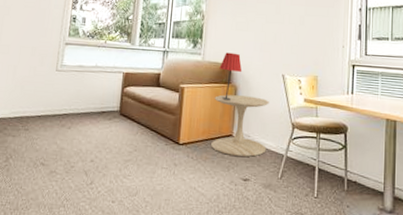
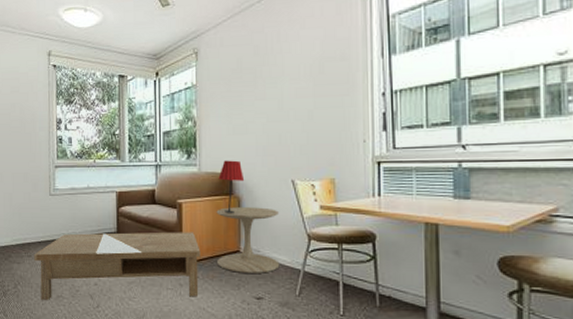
coffee table: none [31,110,197,177] -> present [34,232,201,300]

